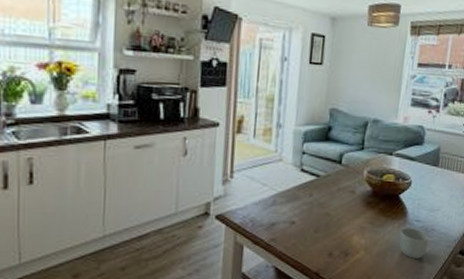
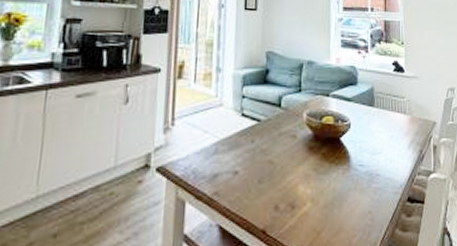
mug: present [399,228,428,259] -> none [345,174,374,209]

